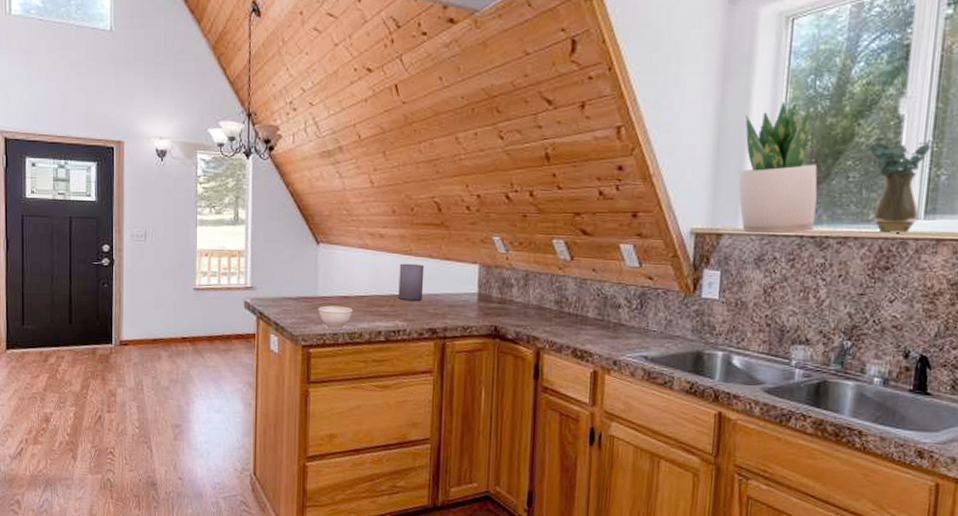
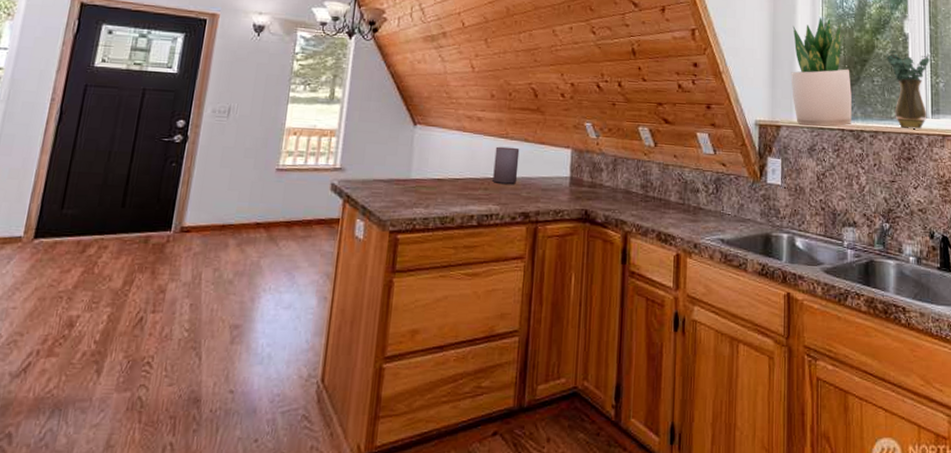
bowl: present [318,305,354,331] -> none [409,188,447,215]

